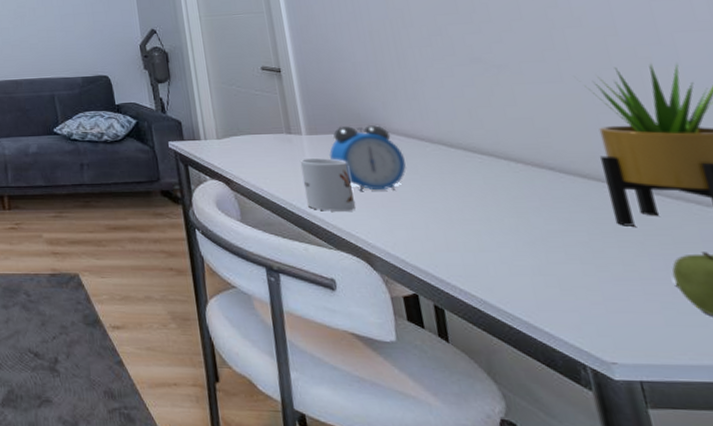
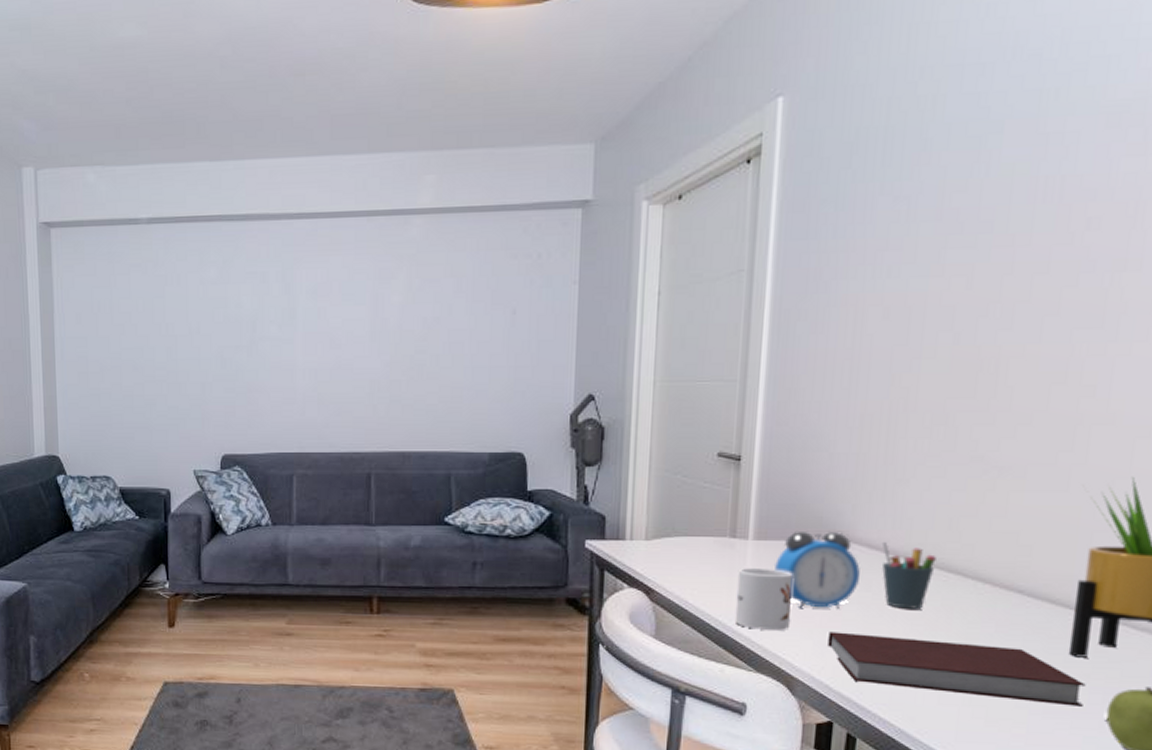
notebook: none [391,211,649,273] -> present [828,632,1086,707]
pen holder: none [416,132,469,188] -> present [881,542,936,609]

